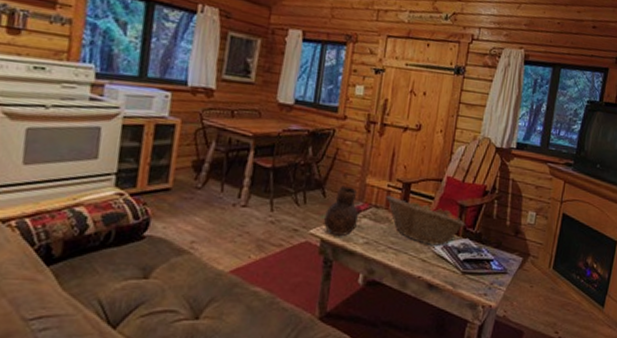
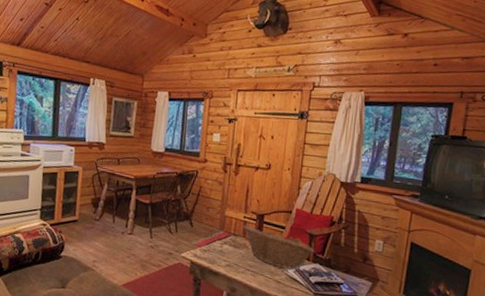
vase: present [324,186,362,236] -> none [192,217,223,259]

